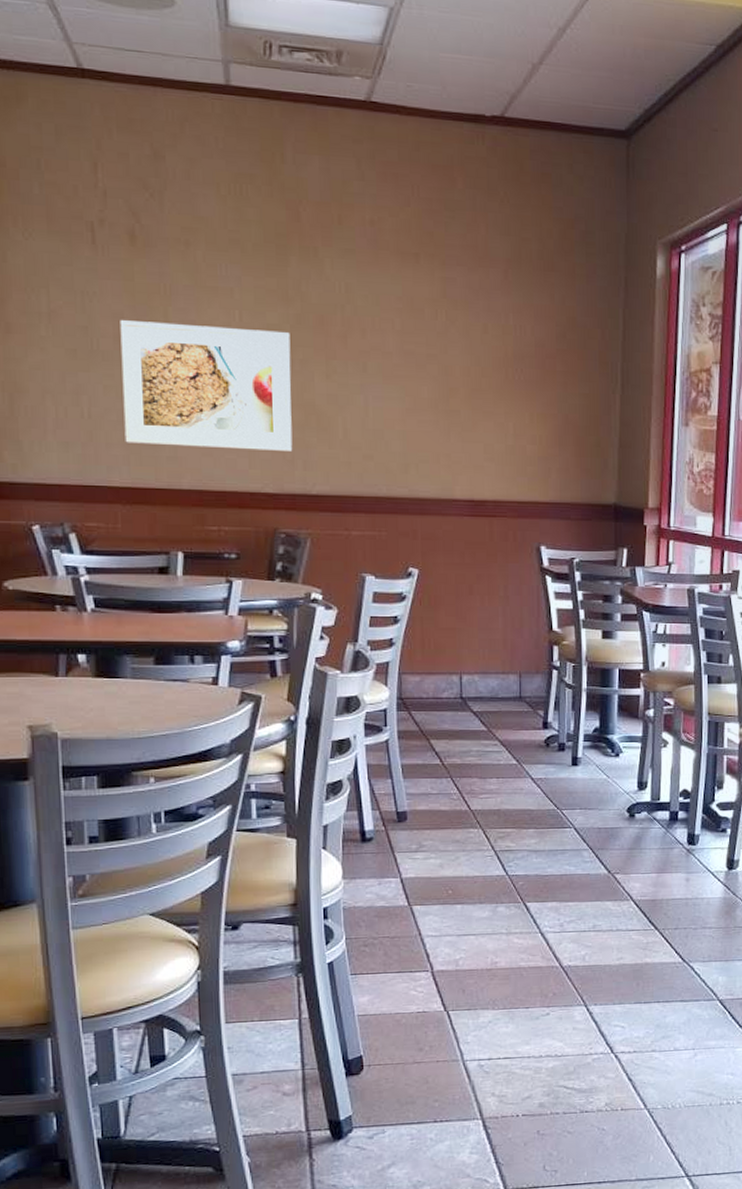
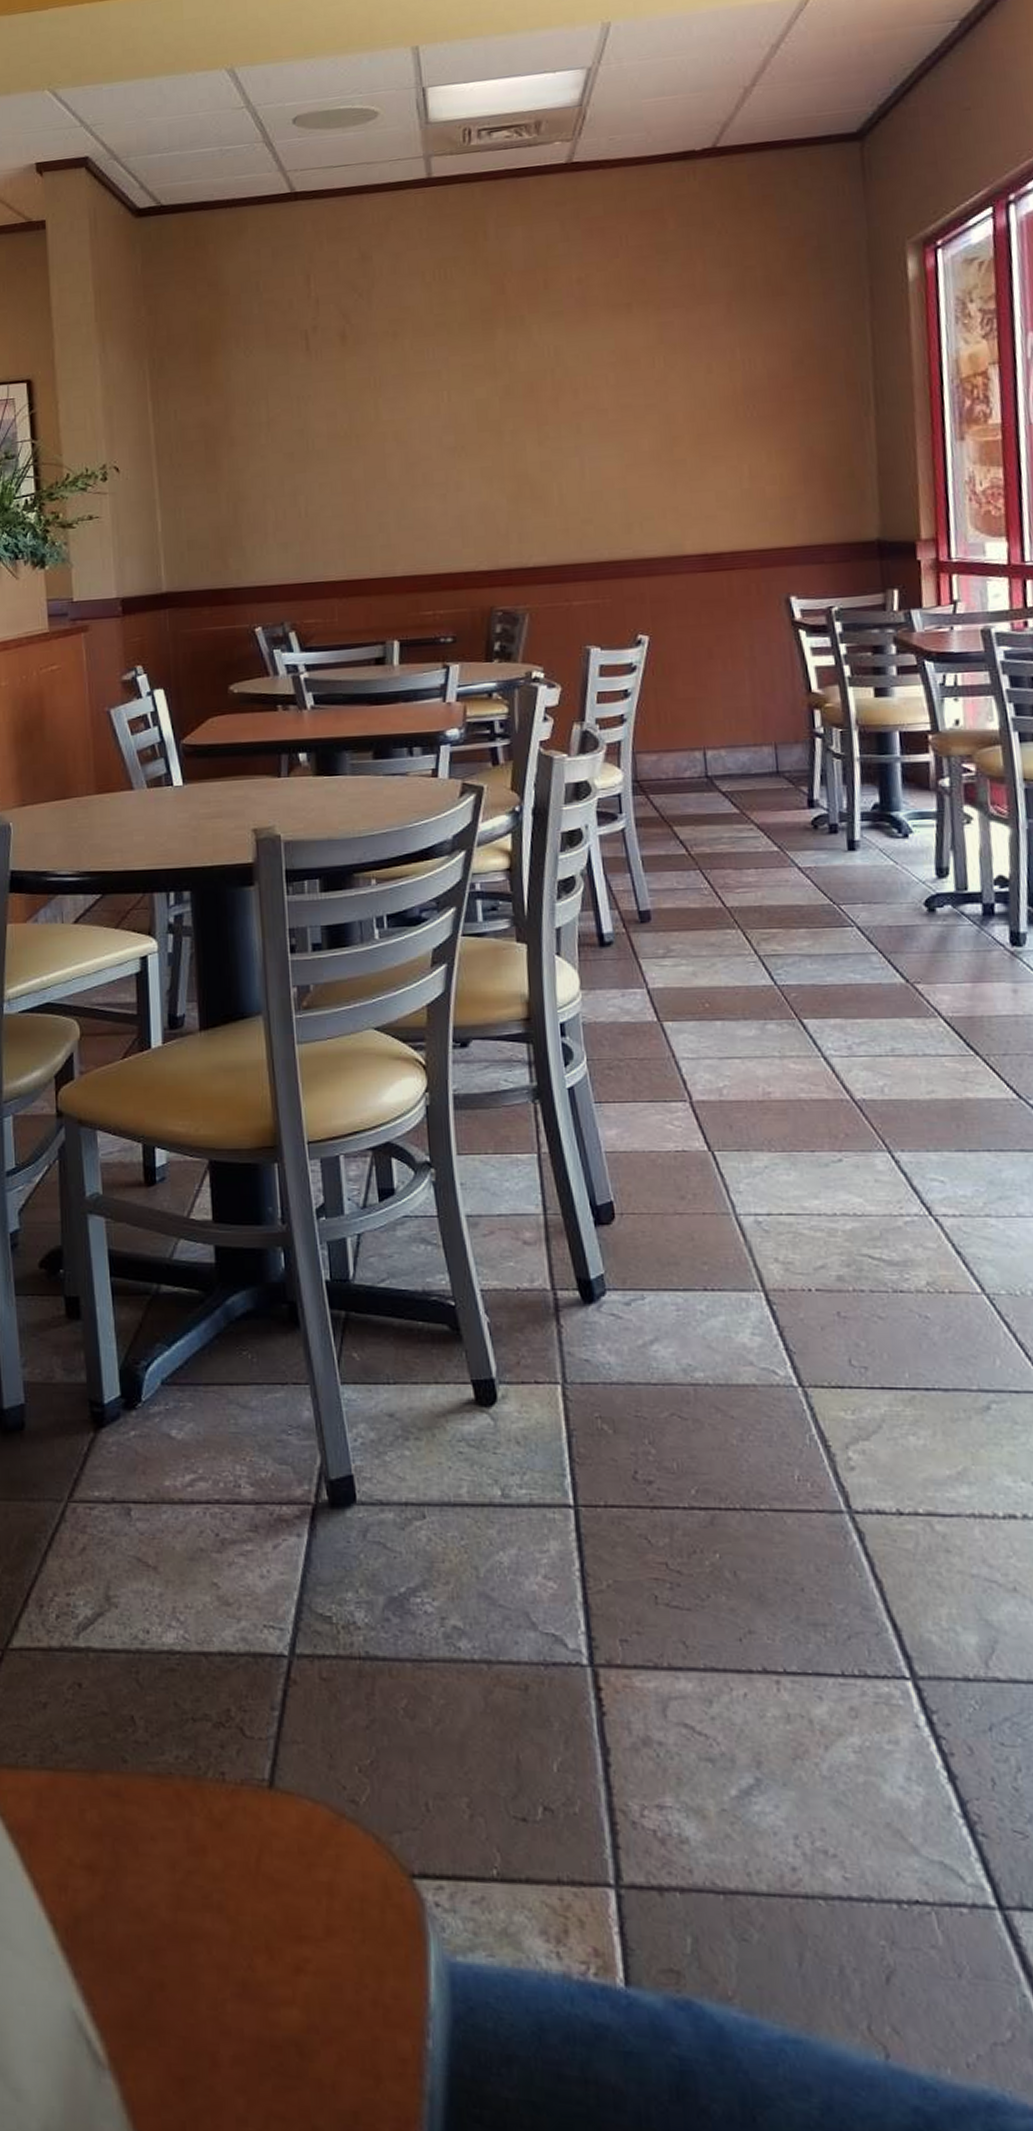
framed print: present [120,319,293,451] -> none [333,404,507,537]

